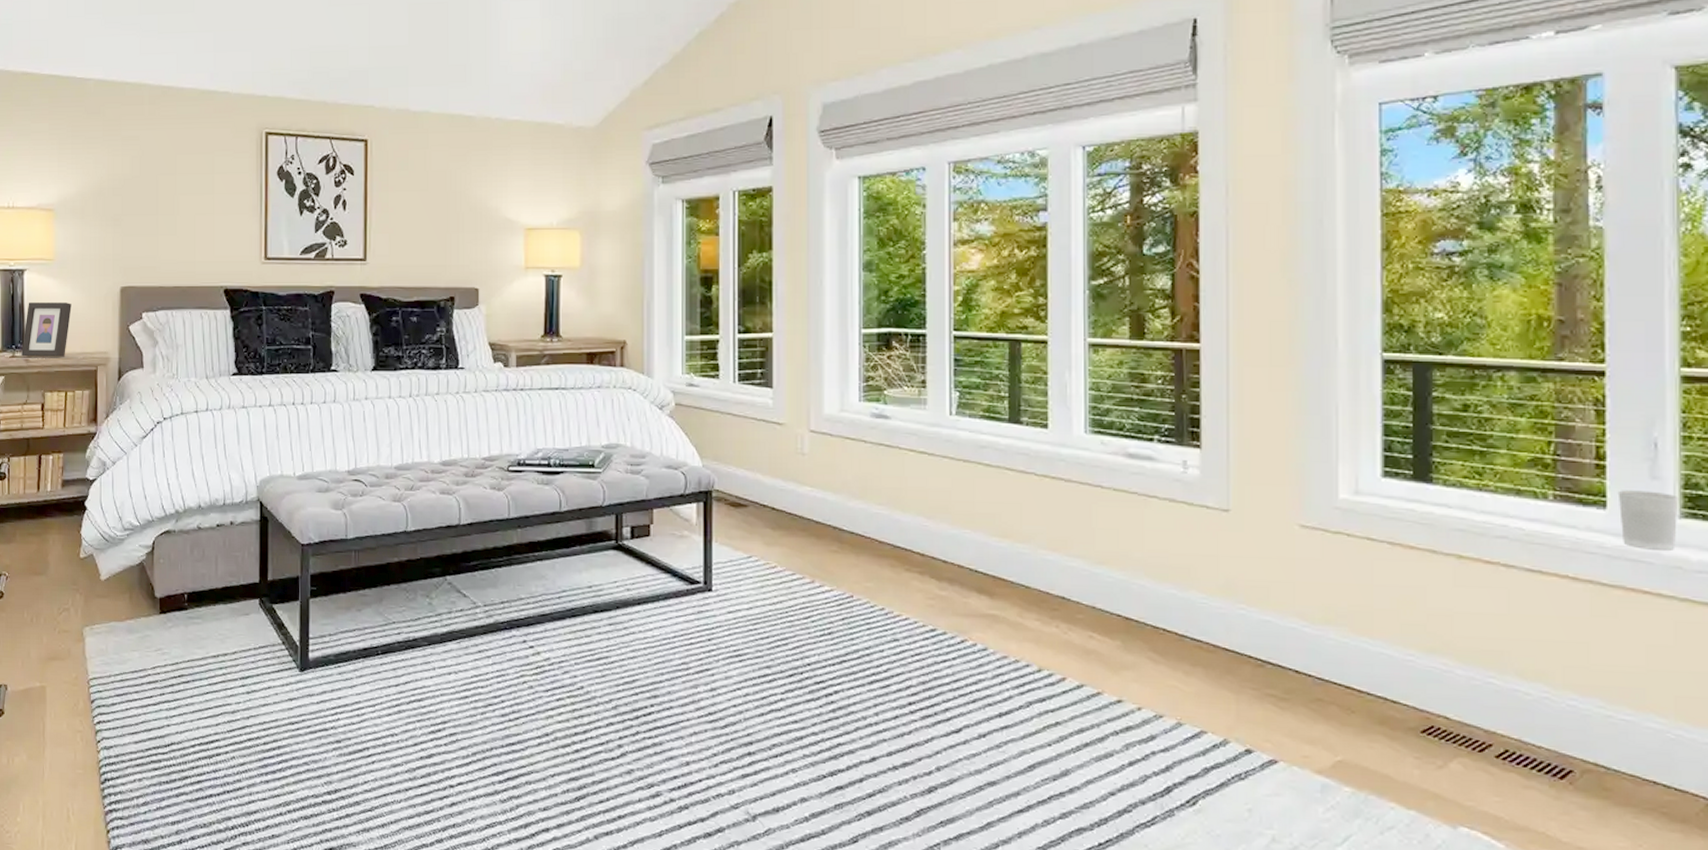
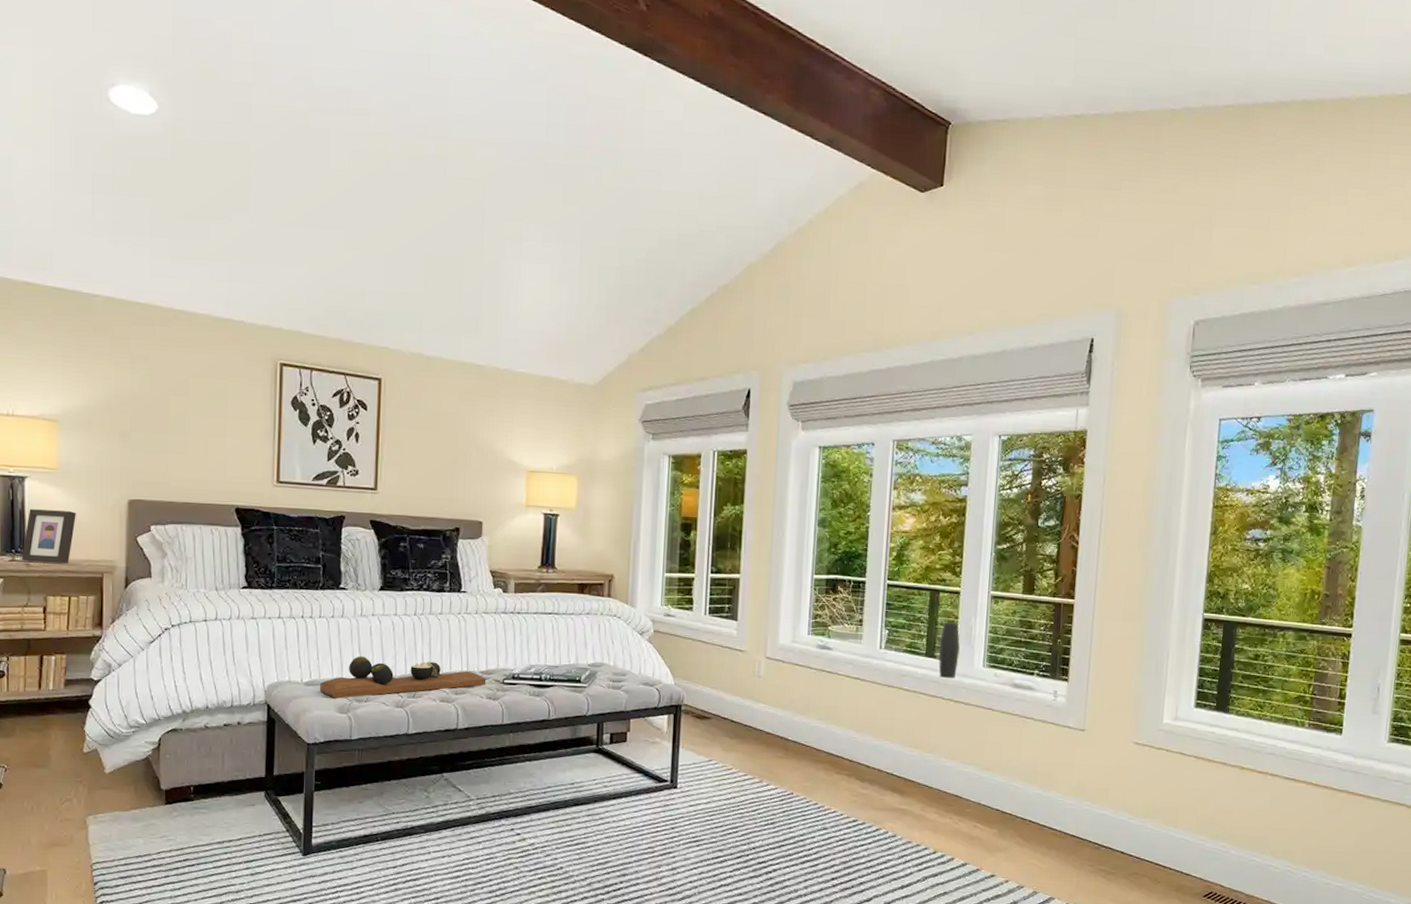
decorative tray: none [313,444,489,493] -> present [320,656,486,699]
vase: none [1025,379,1052,450] -> present [938,622,960,679]
candle holder: present [1617,490,1679,552] -> none [1350,721,1389,766]

